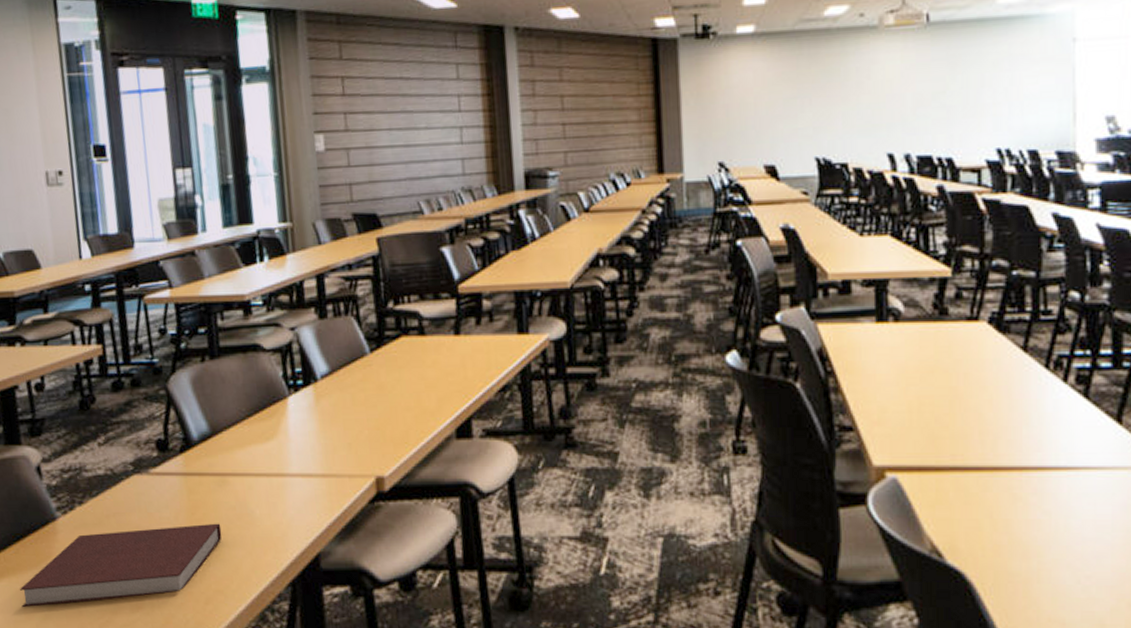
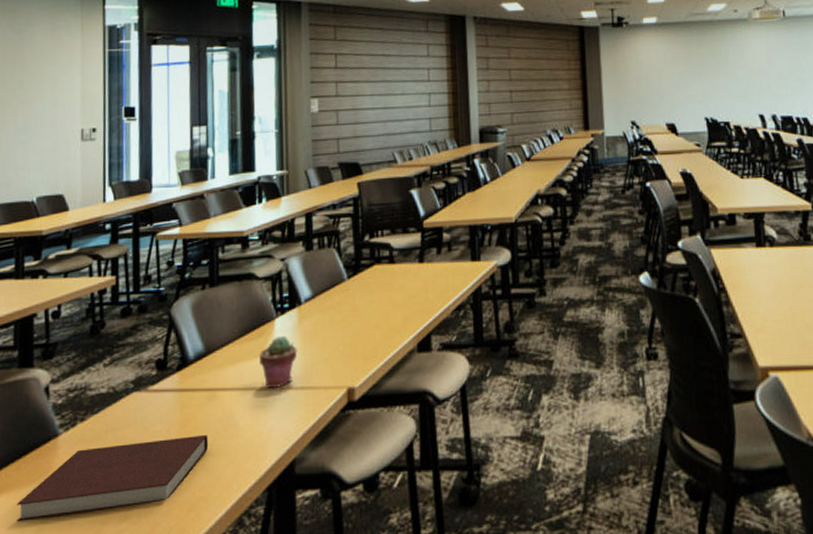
potted succulent: none [272,416,316,474] -> present [259,335,298,388]

